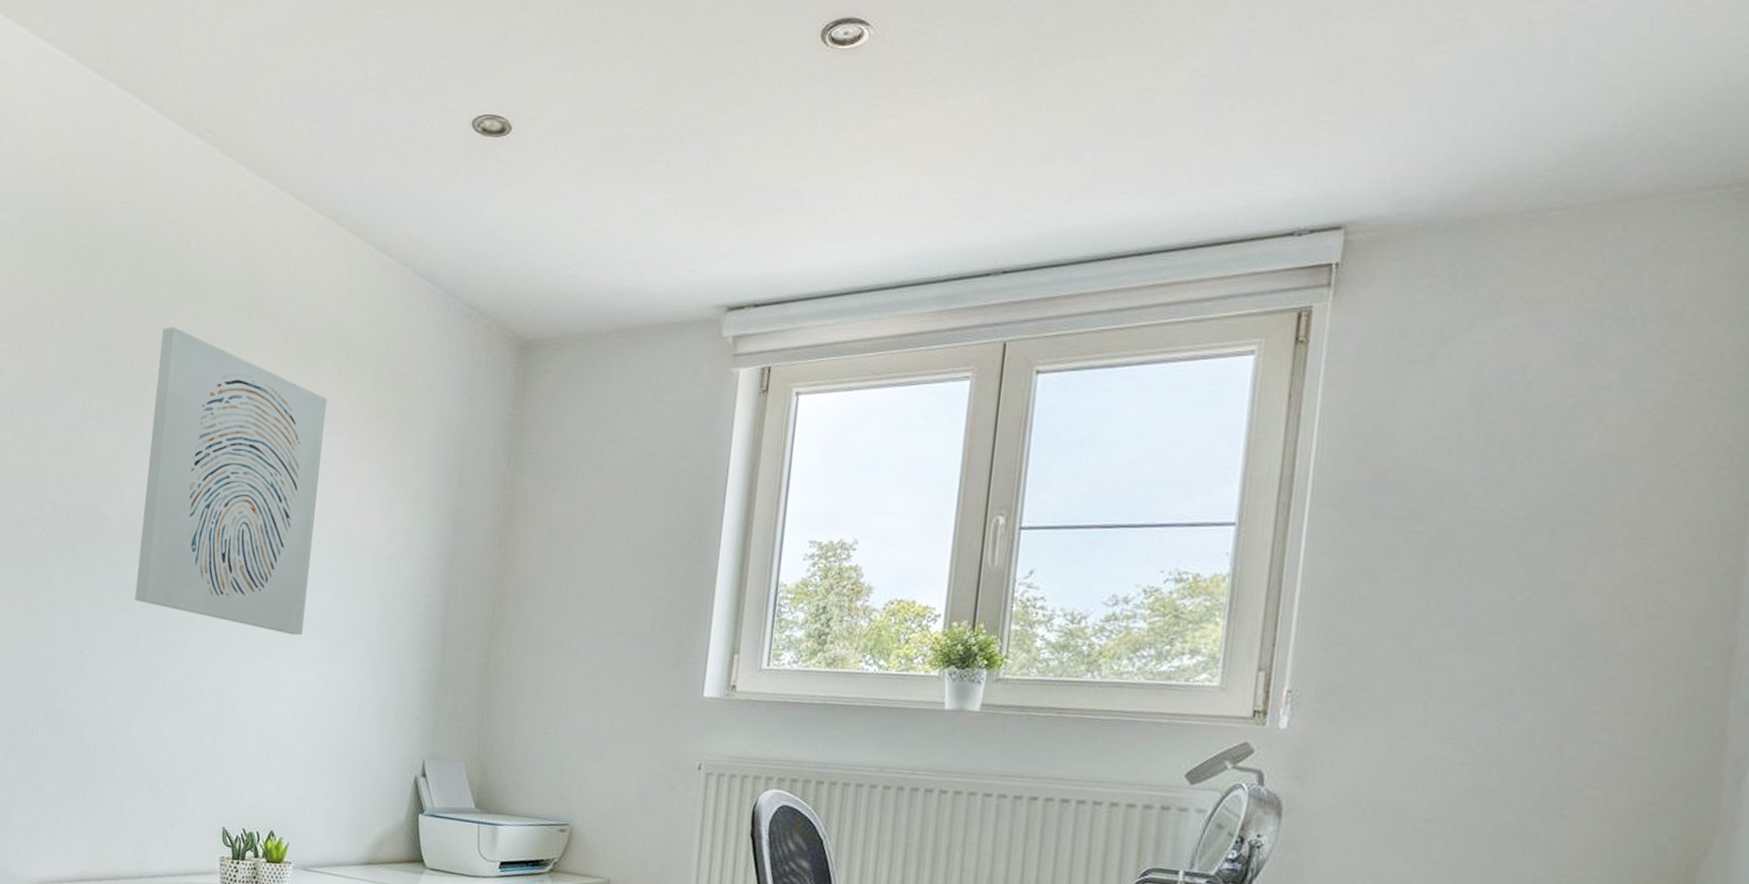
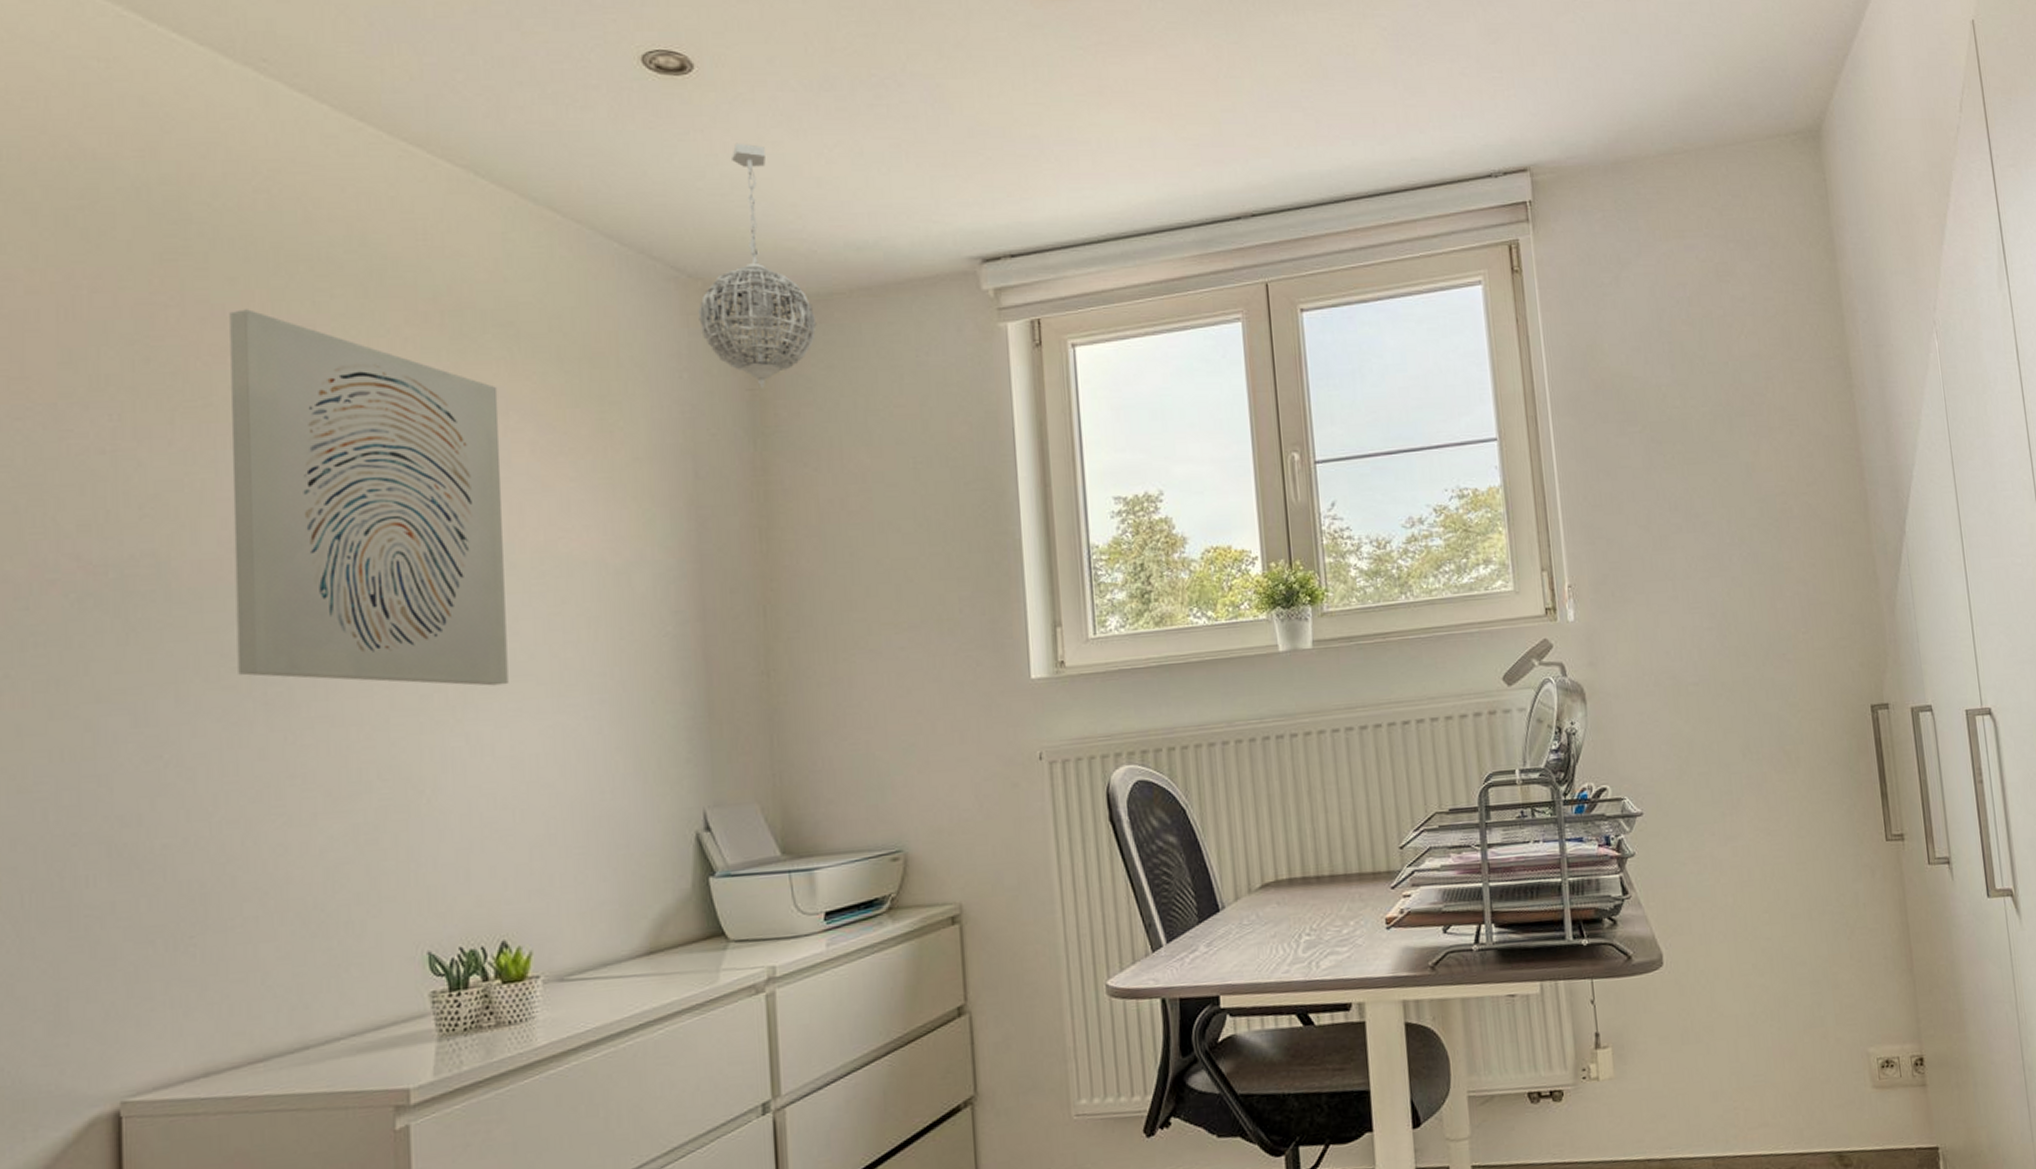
pendant light: none [482,197,575,414] -> present [698,143,817,388]

